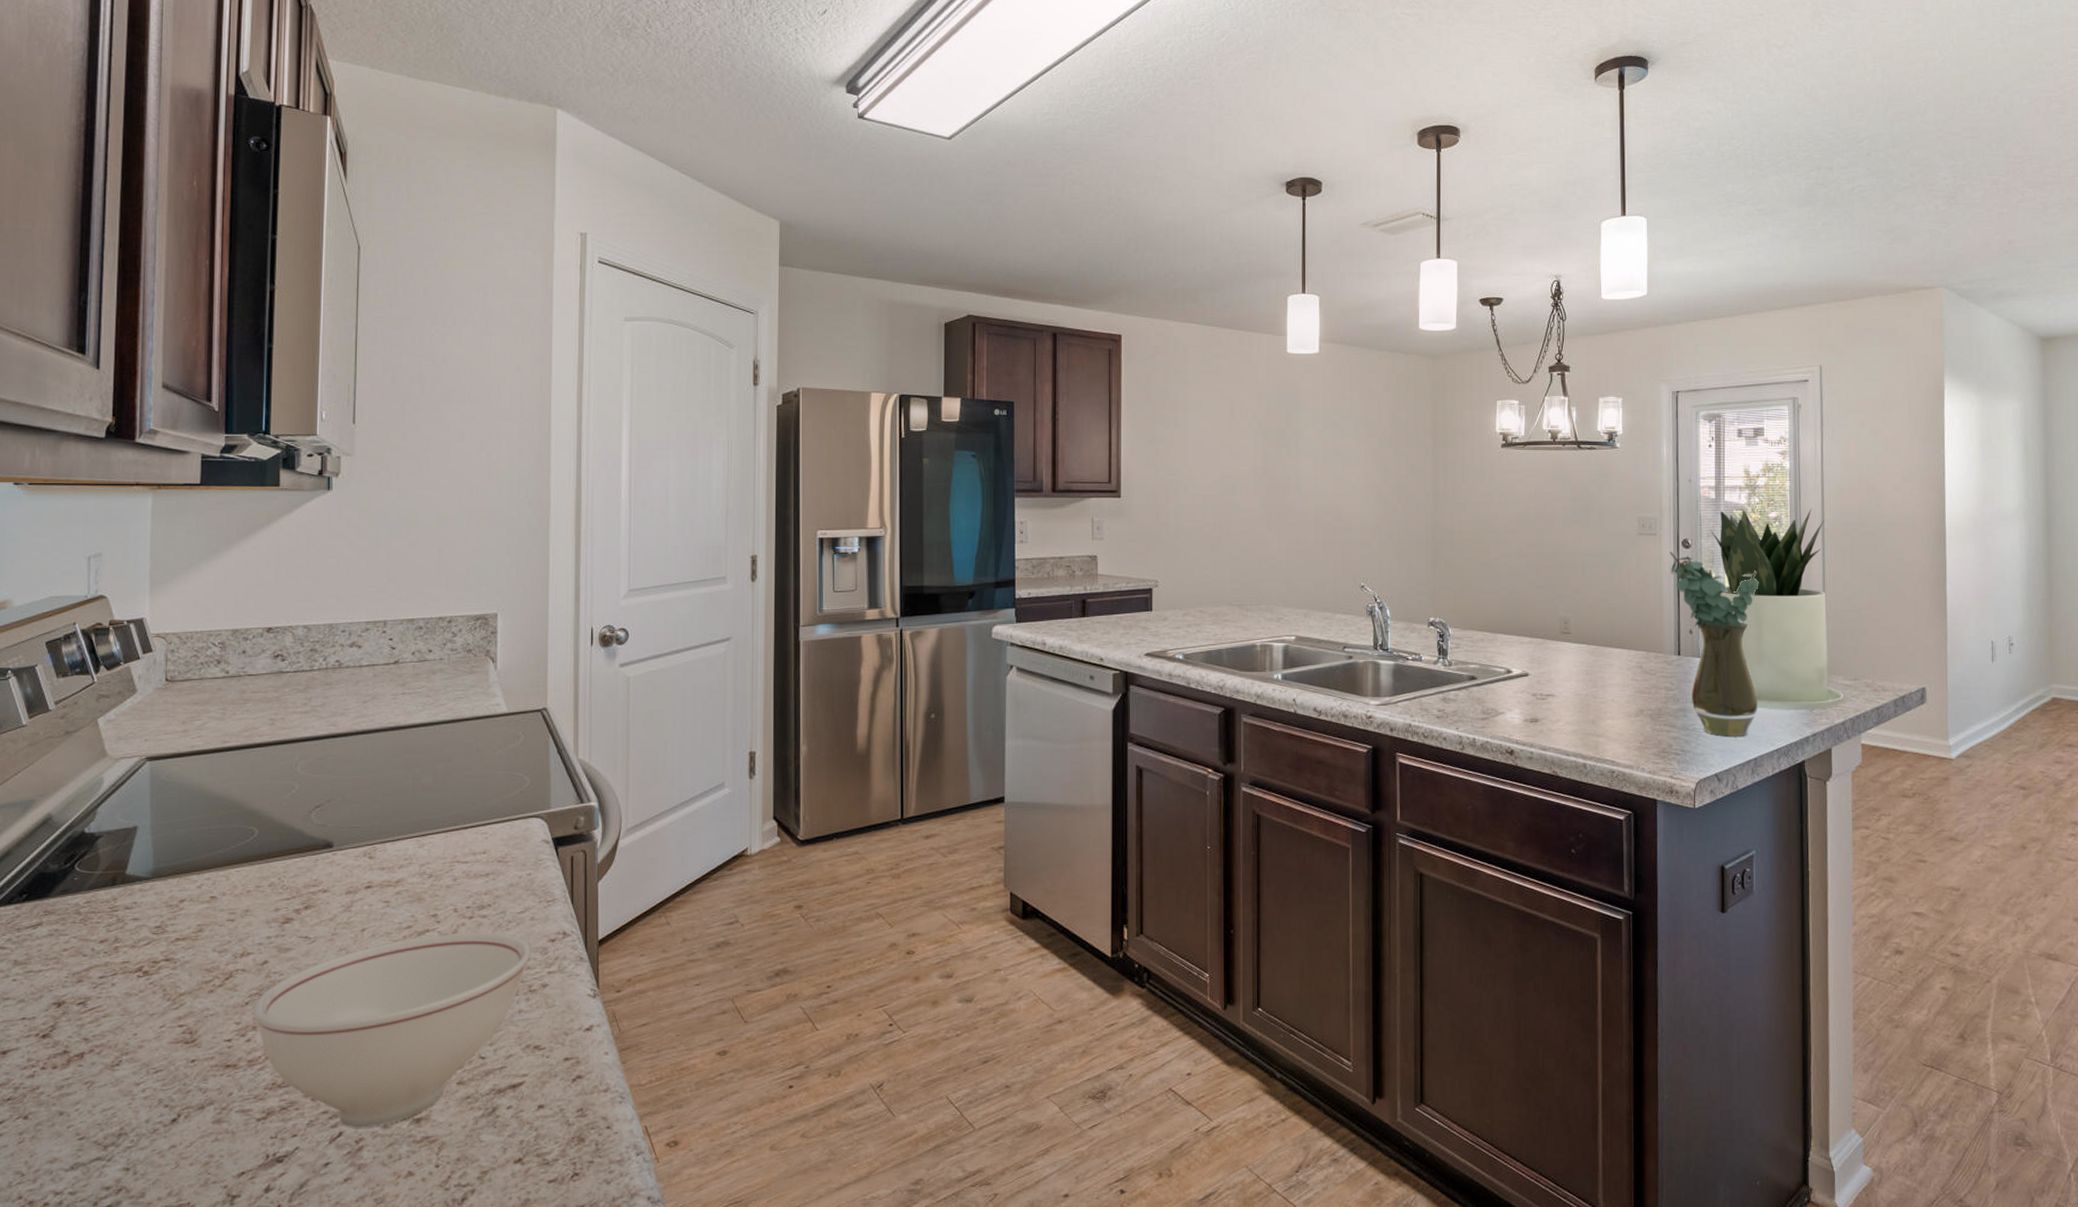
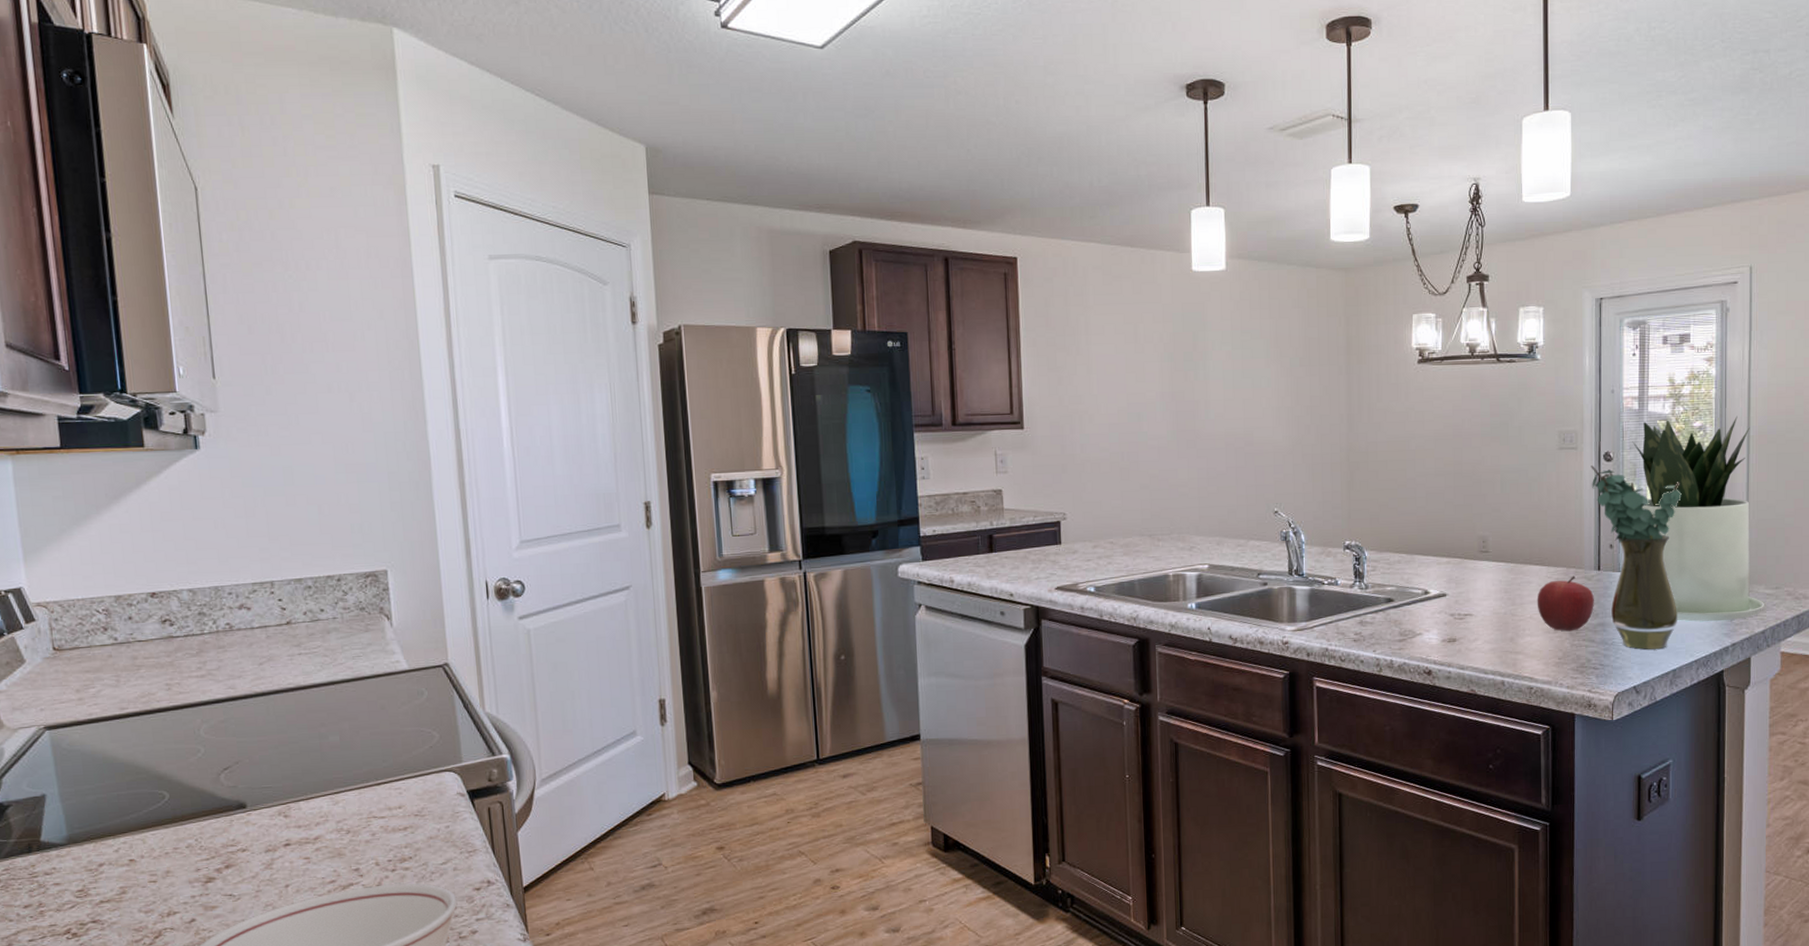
fruit: none [1618,660,1675,716] -> present [1537,575,1594,632]

